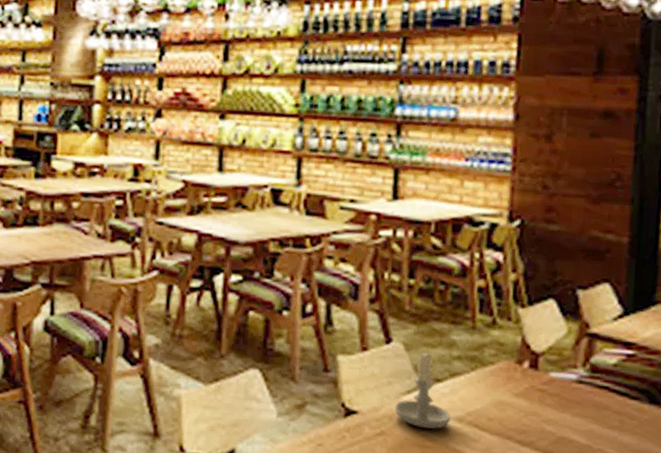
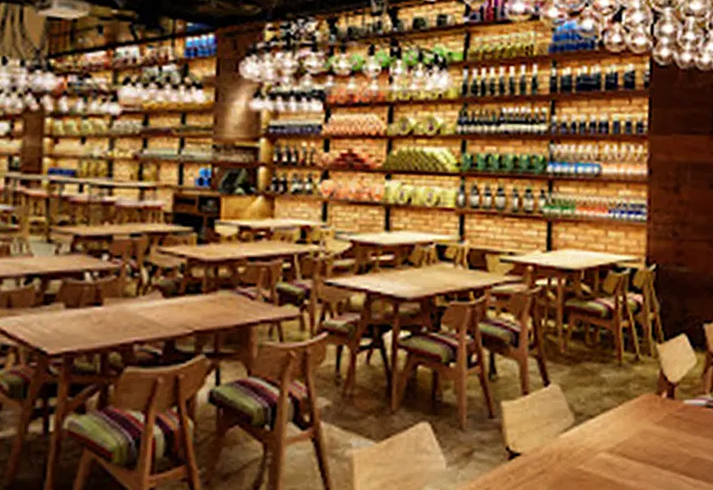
candle: present [394,350,451,429] -> none [553,390,603,462]

